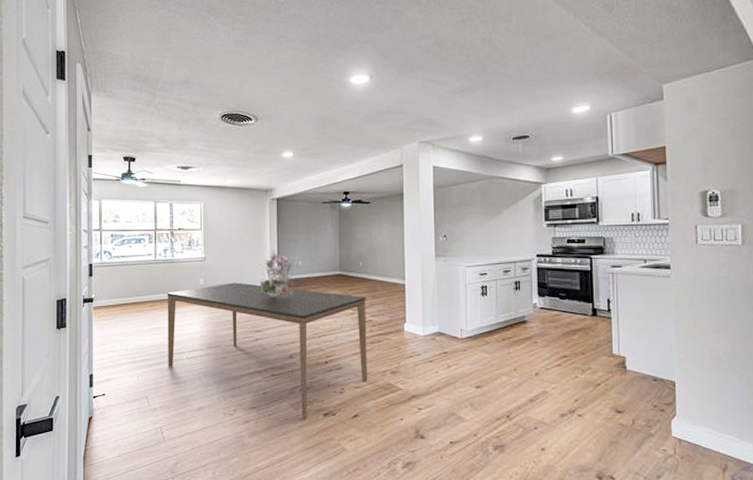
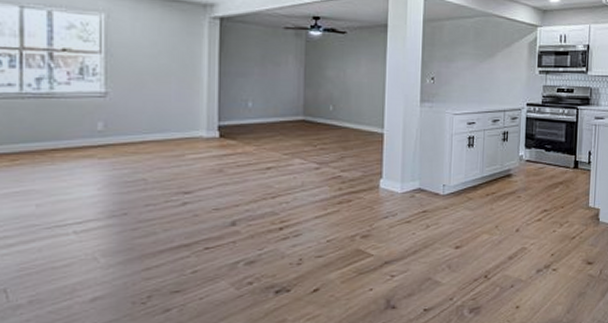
dining table: present [167,282,368,421] -> none [41,128,335,302]
bouquet: present [259,246,298,297] -> none [191,81,247,148]

